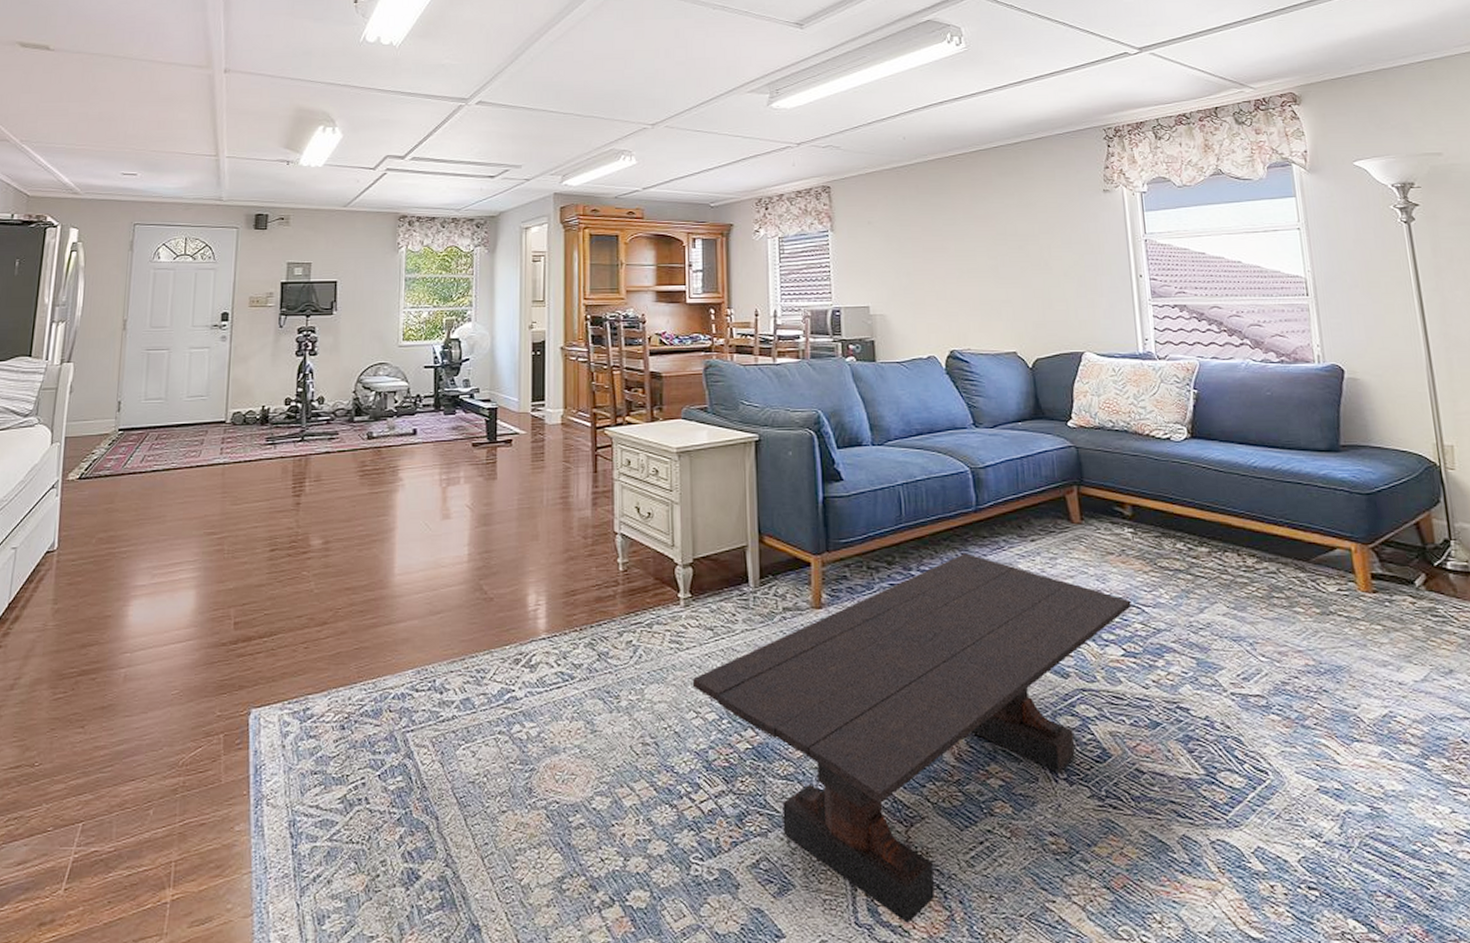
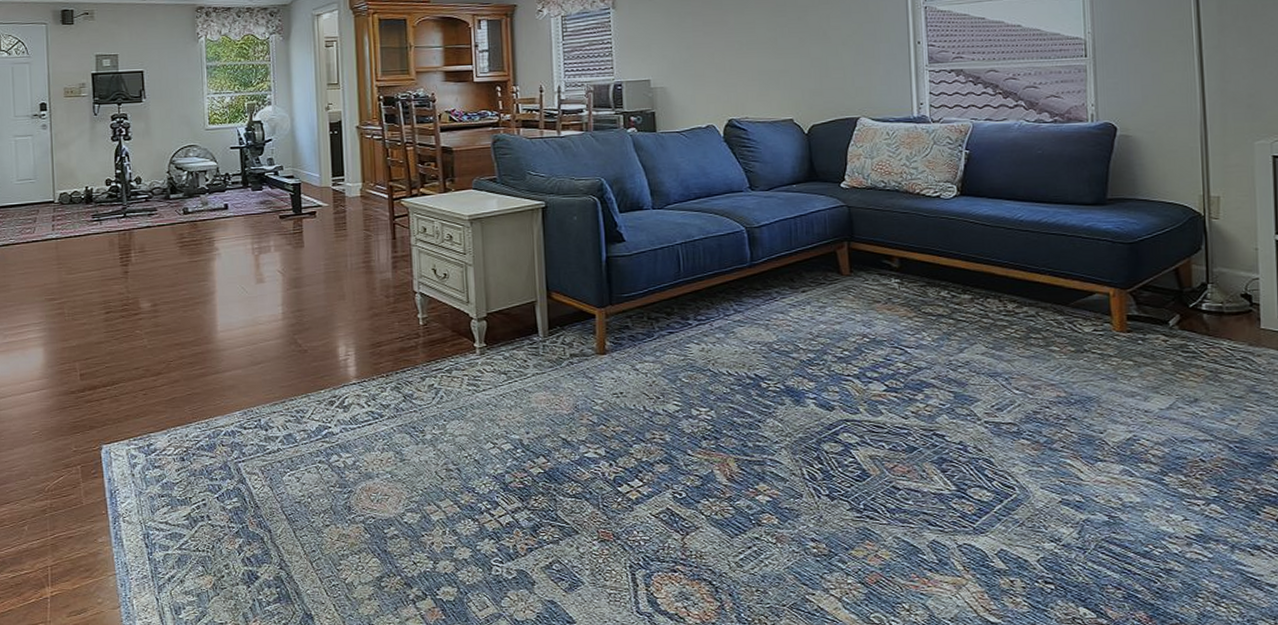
coffee table: present [692,553,1132,925] -> none [489,304,895,613]

